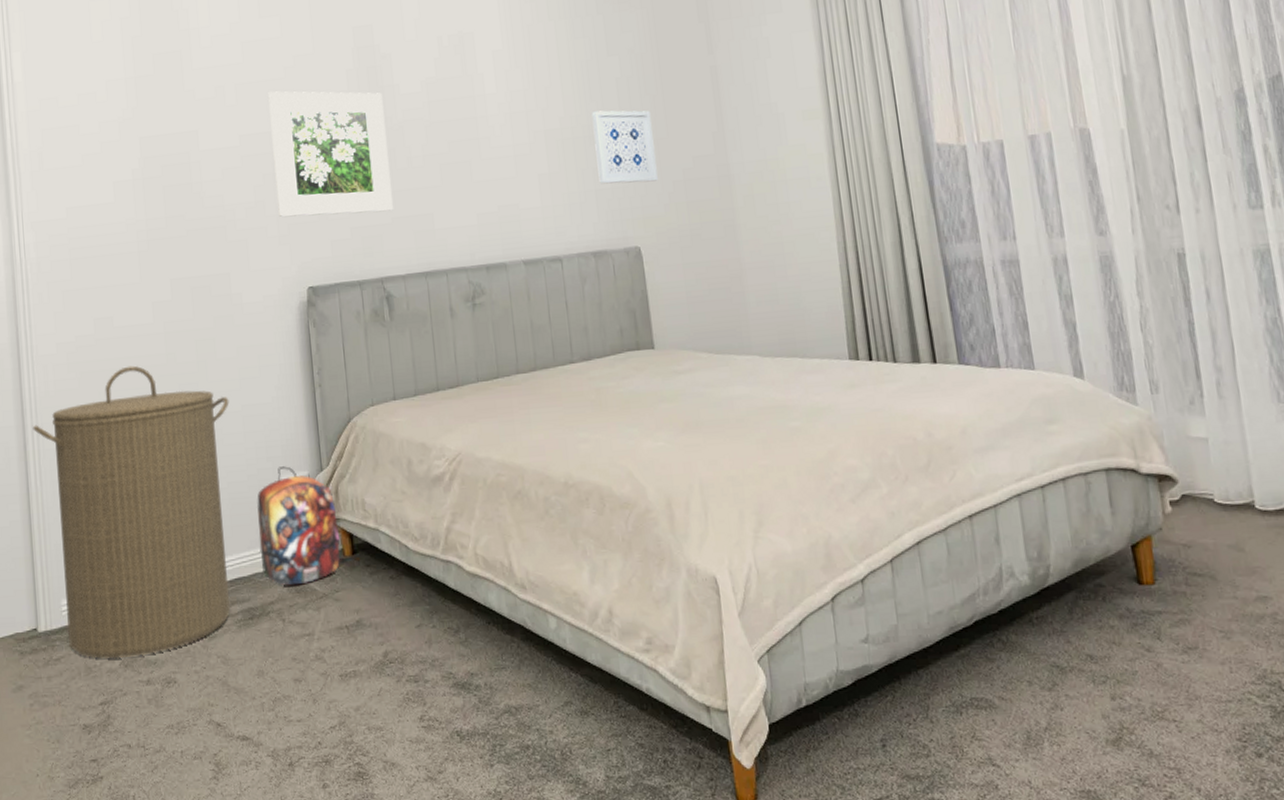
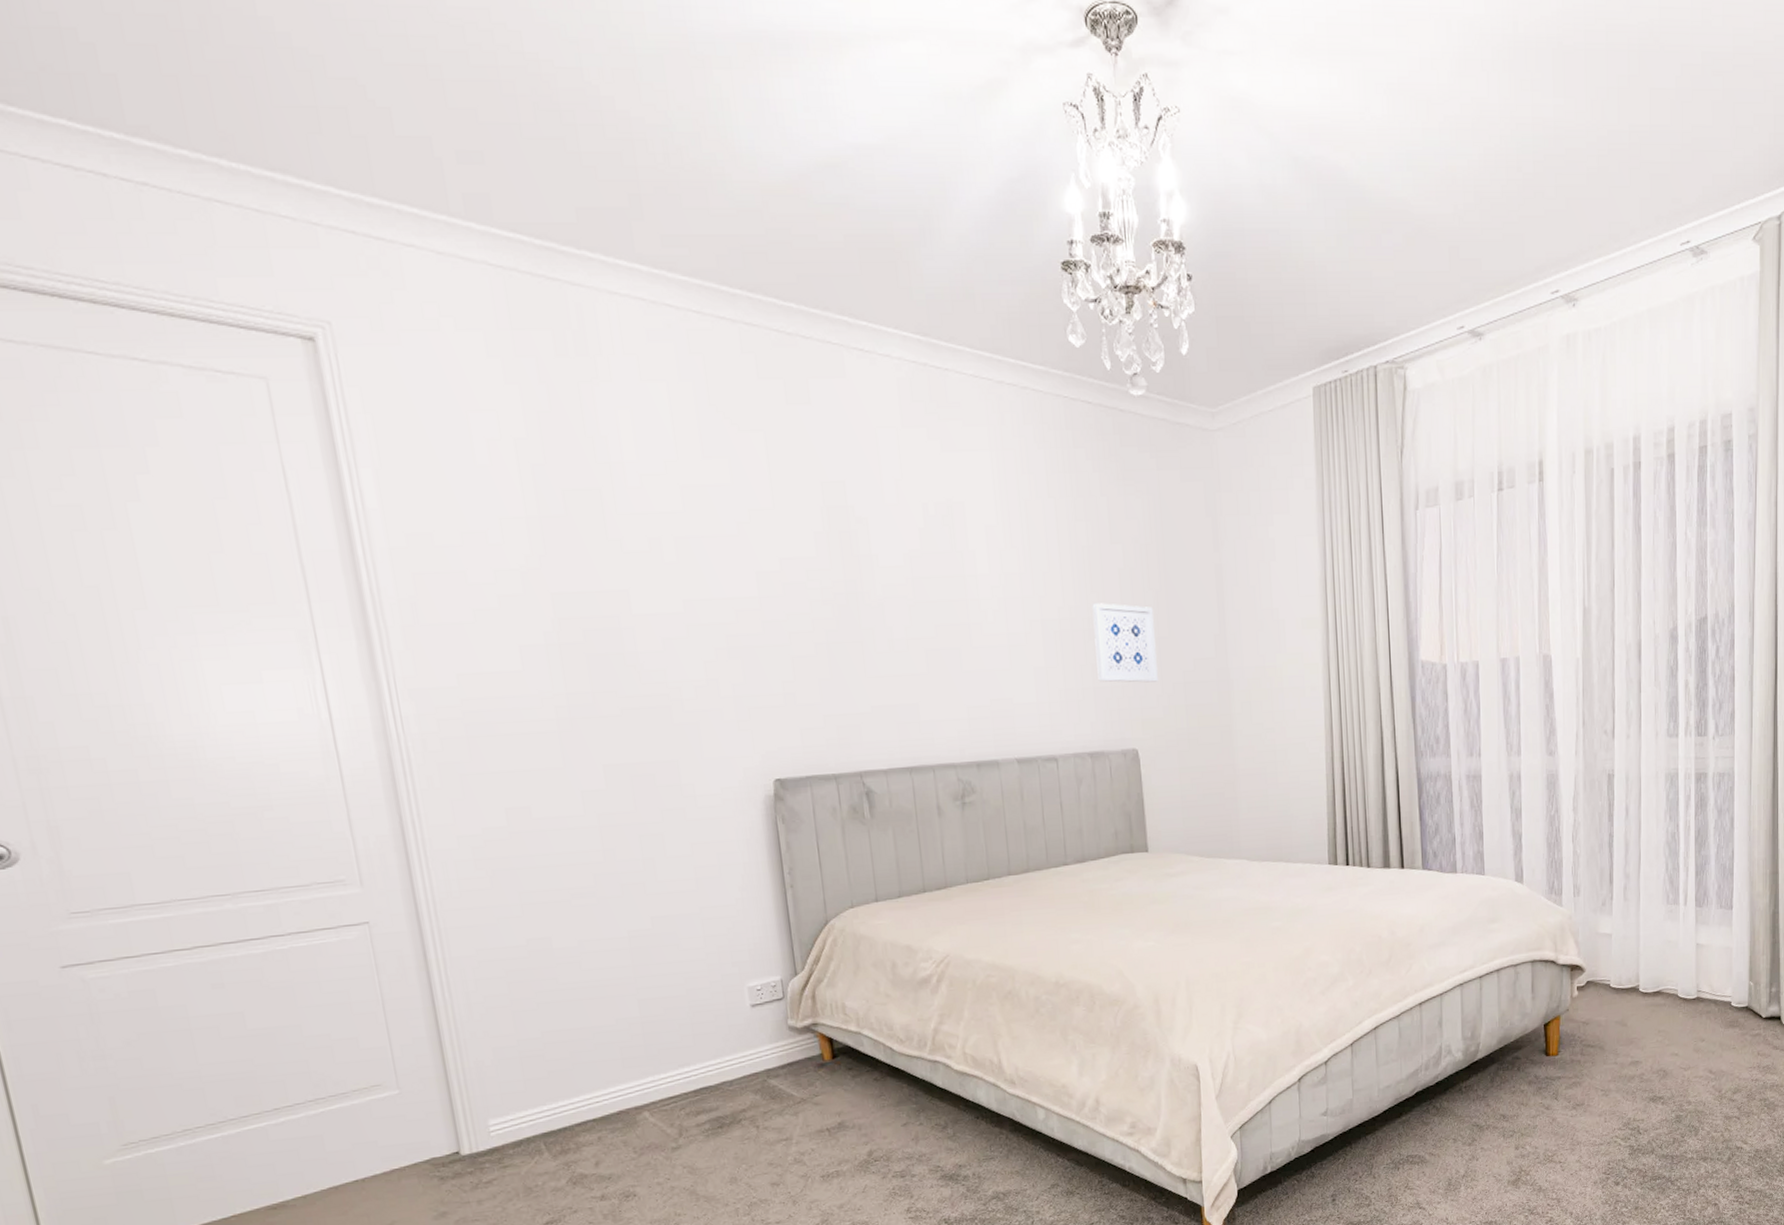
laundry hamper: present [32,365,230,659] -> none [432,862,695,1178]
backpack: present [257,466,341,586] -> none [722,971,819,1092]
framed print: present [268,91,393,217] -> none [718,550,873,700]

